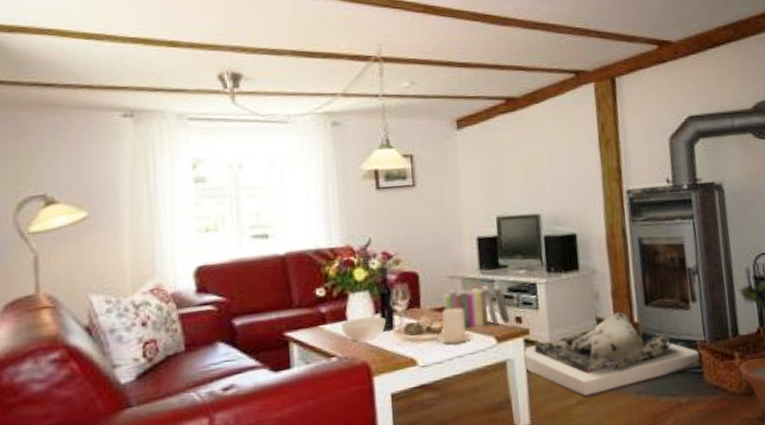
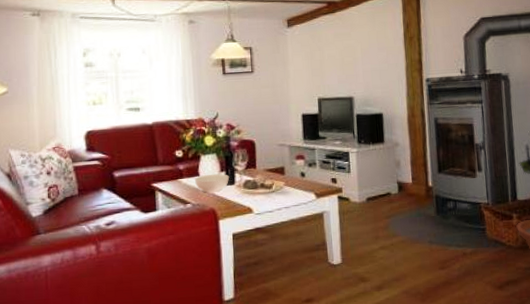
candle: present [436,308,473,344] -> none [268,169,297,198]
books: present [443,285,511,328] -> none [274,153,328,186]
dog bed: present [523,311,701,399] -> none [337,177,484,245]

